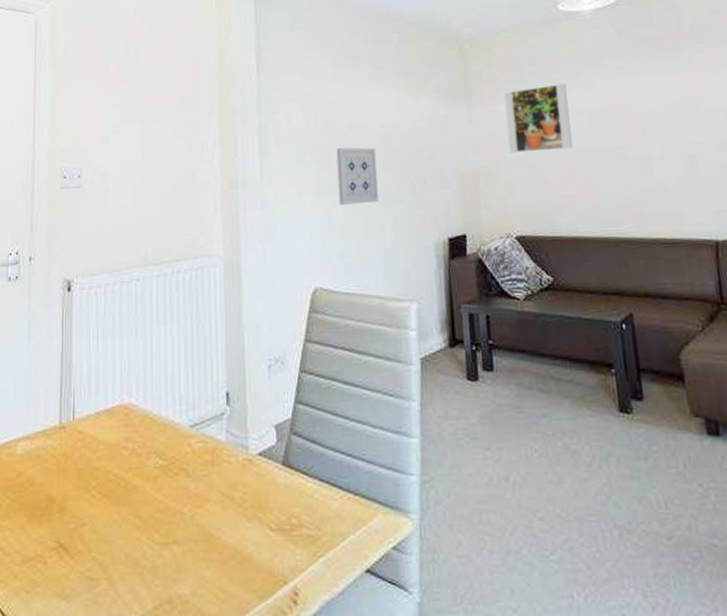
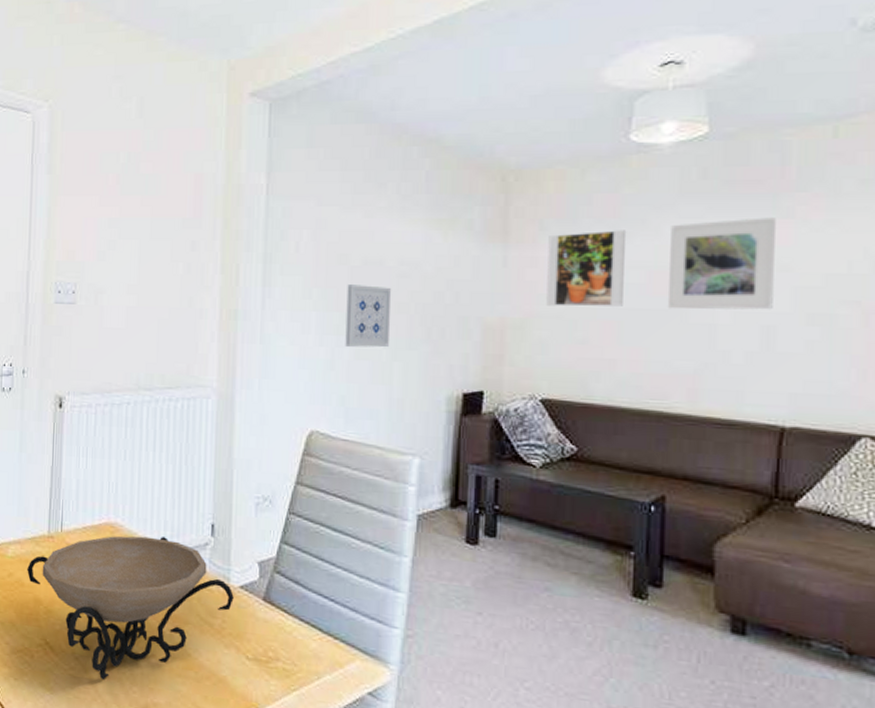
decorative bowl: none [38,412,253,578] -> present [27,536,234,681]
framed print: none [601,65,691,148] -> present [668,217,776,310]

